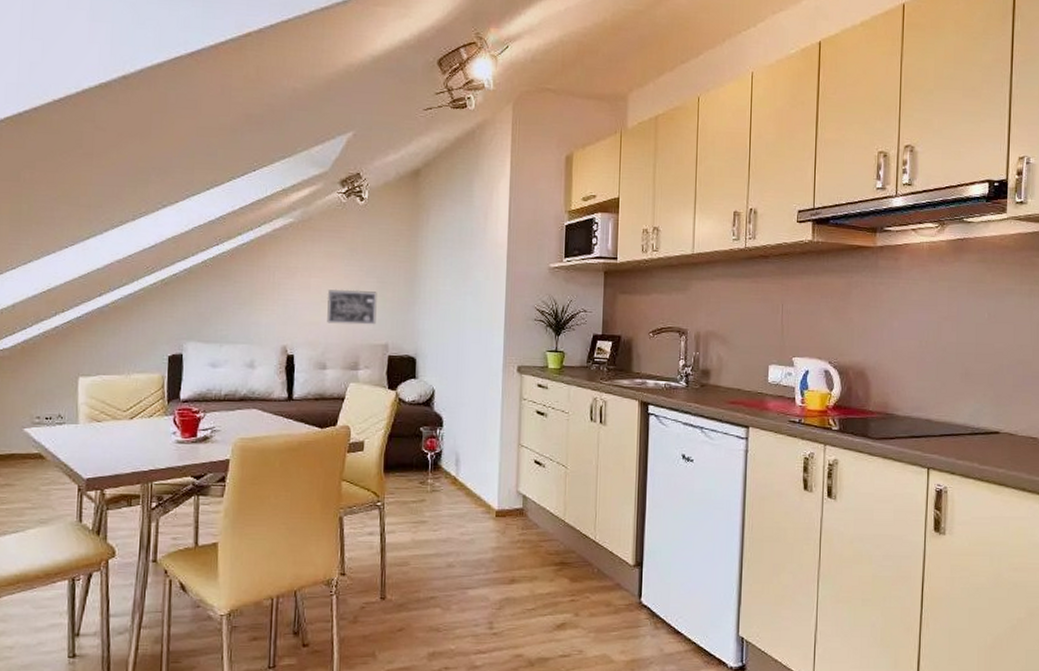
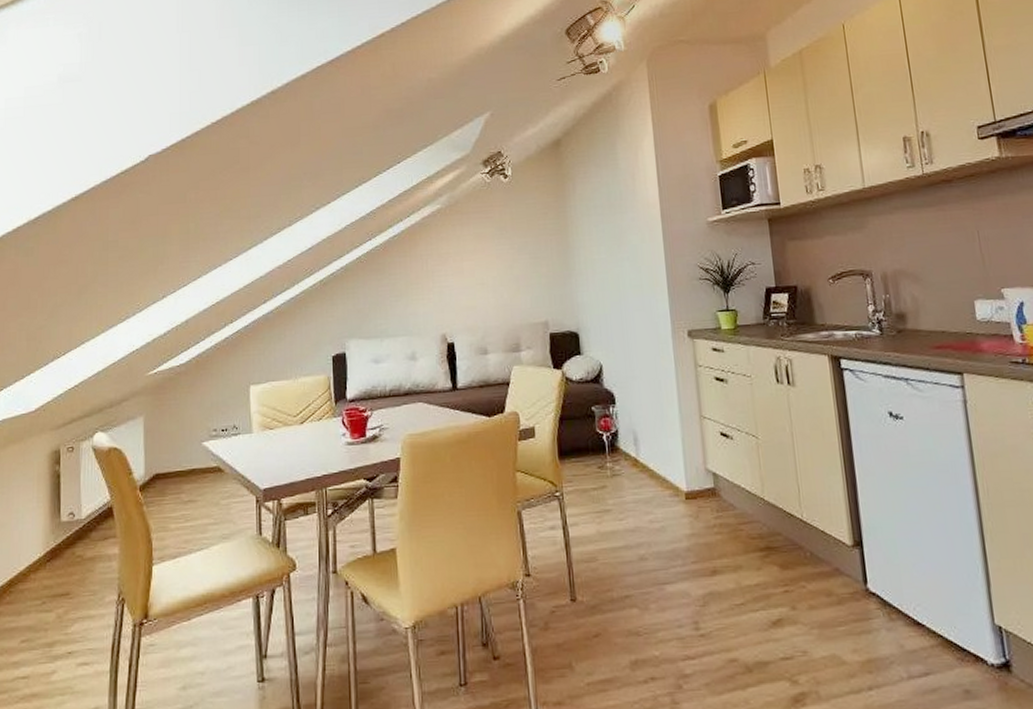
wall art: present [327,289,377,325] -> none [481,268,533,306]

